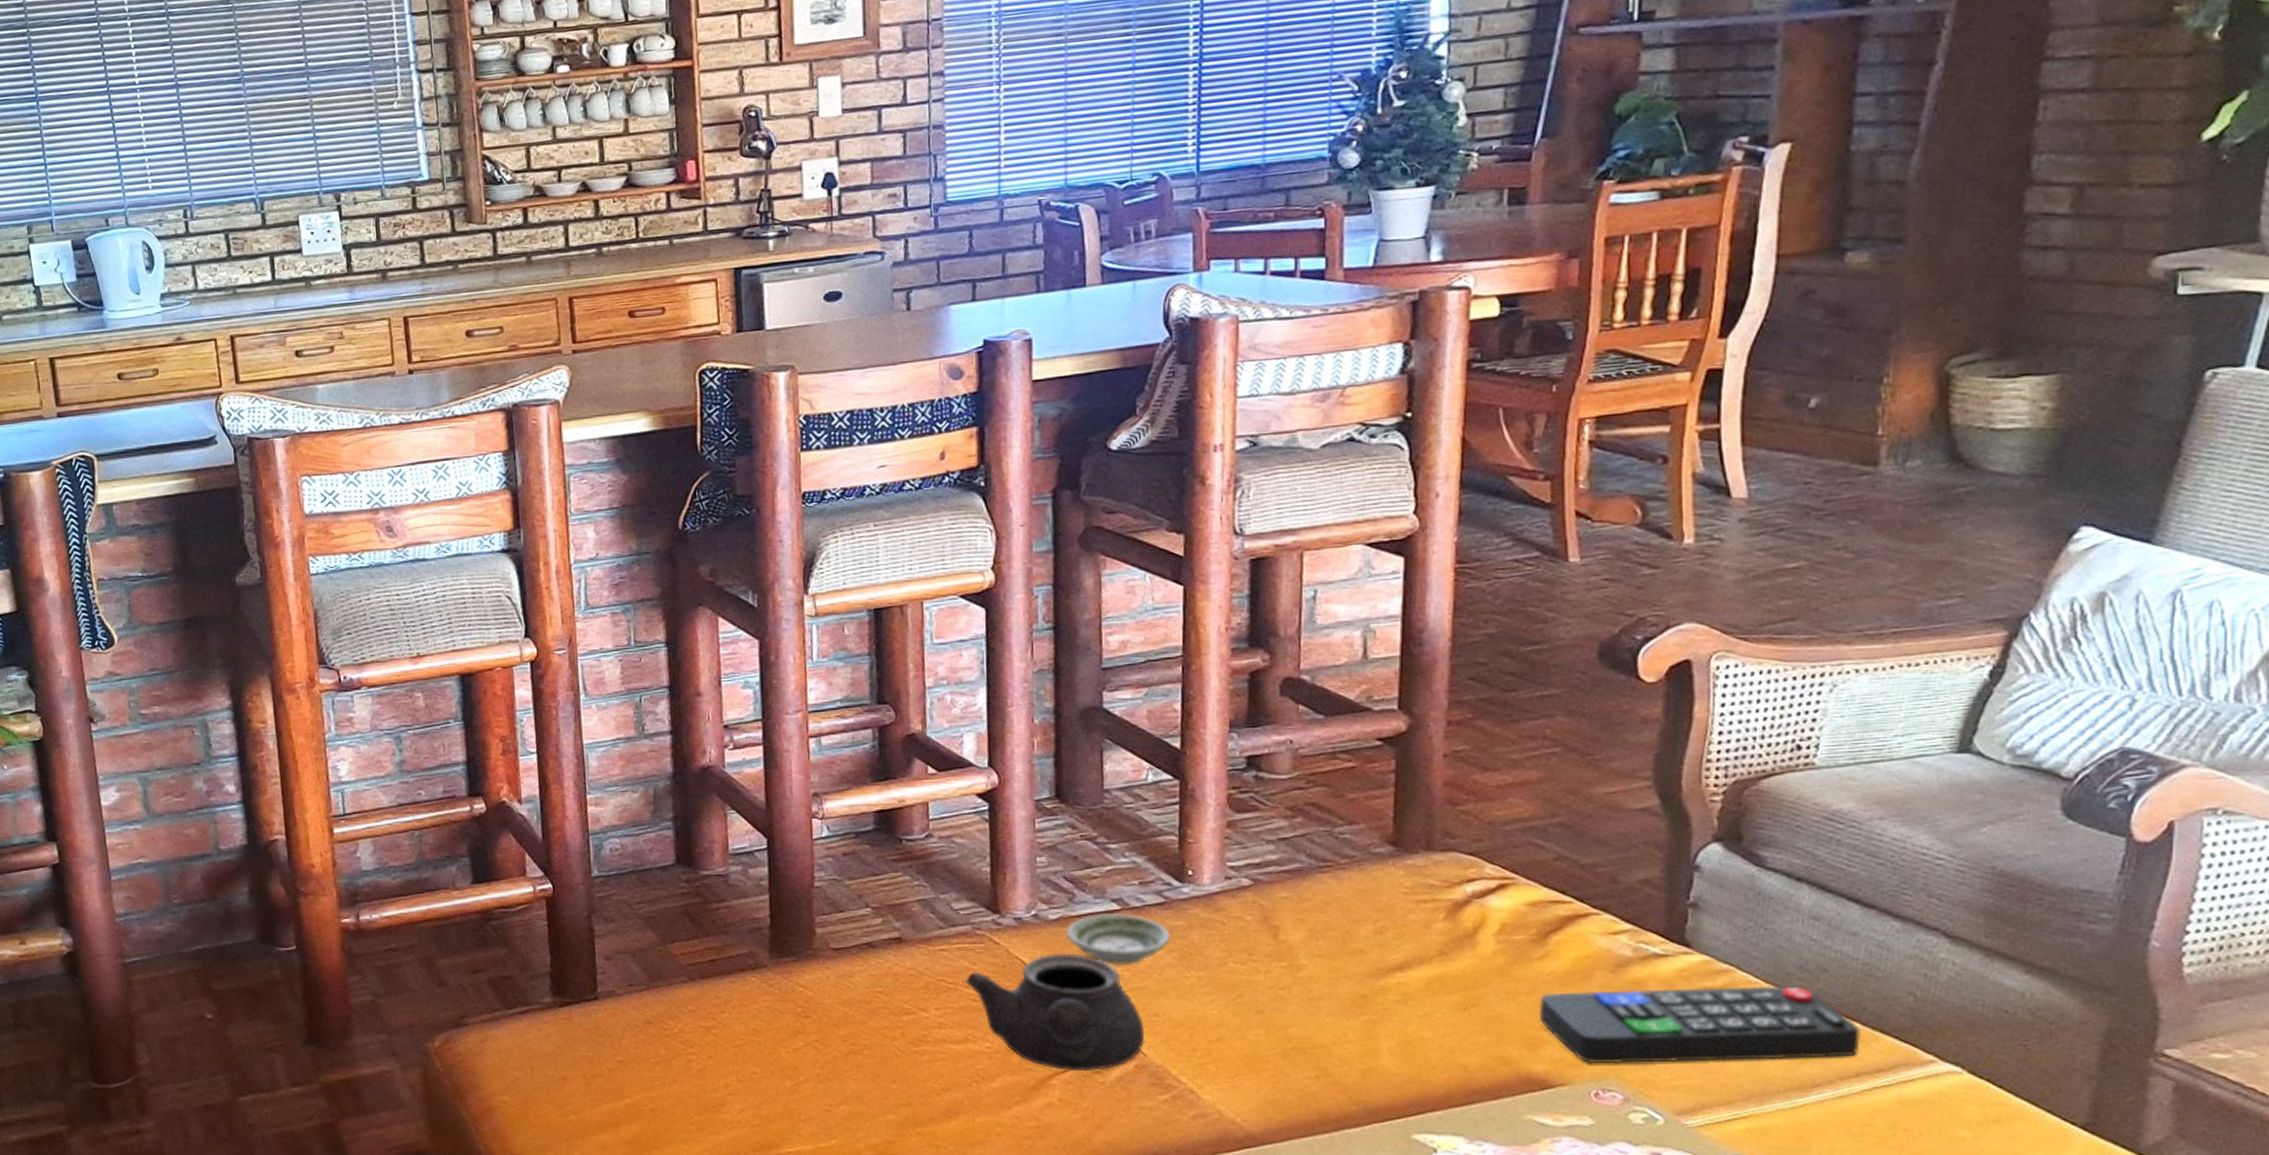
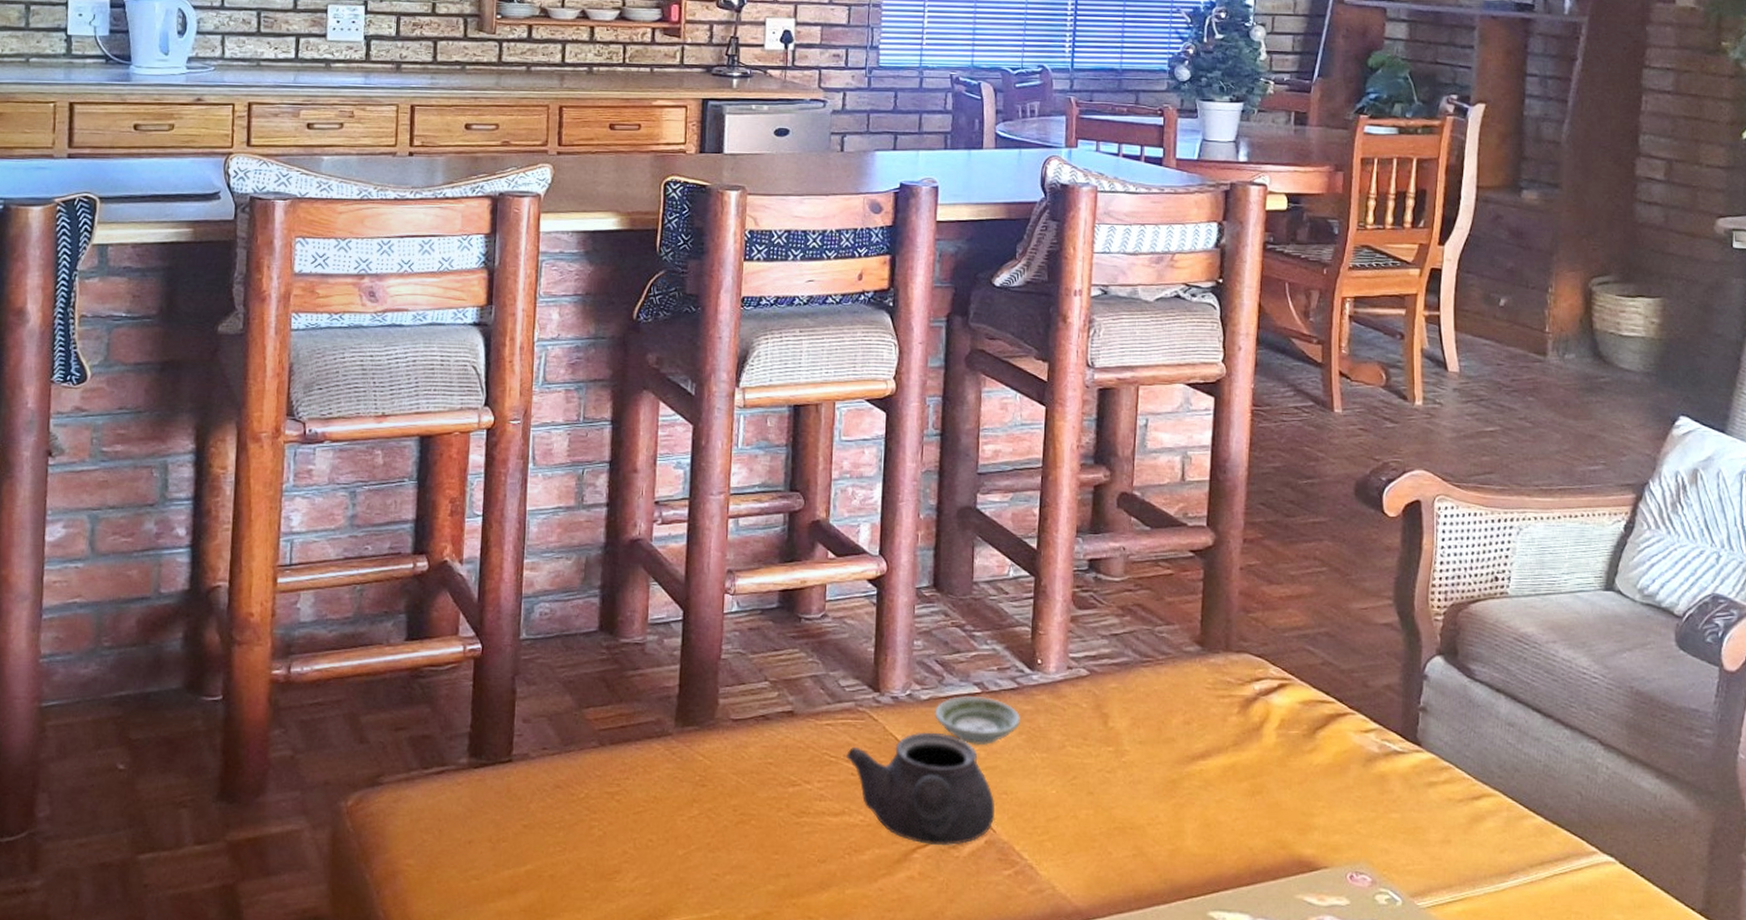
remote control: present [1538,986,1860,1064] -> none [1308,781,1543,850]

